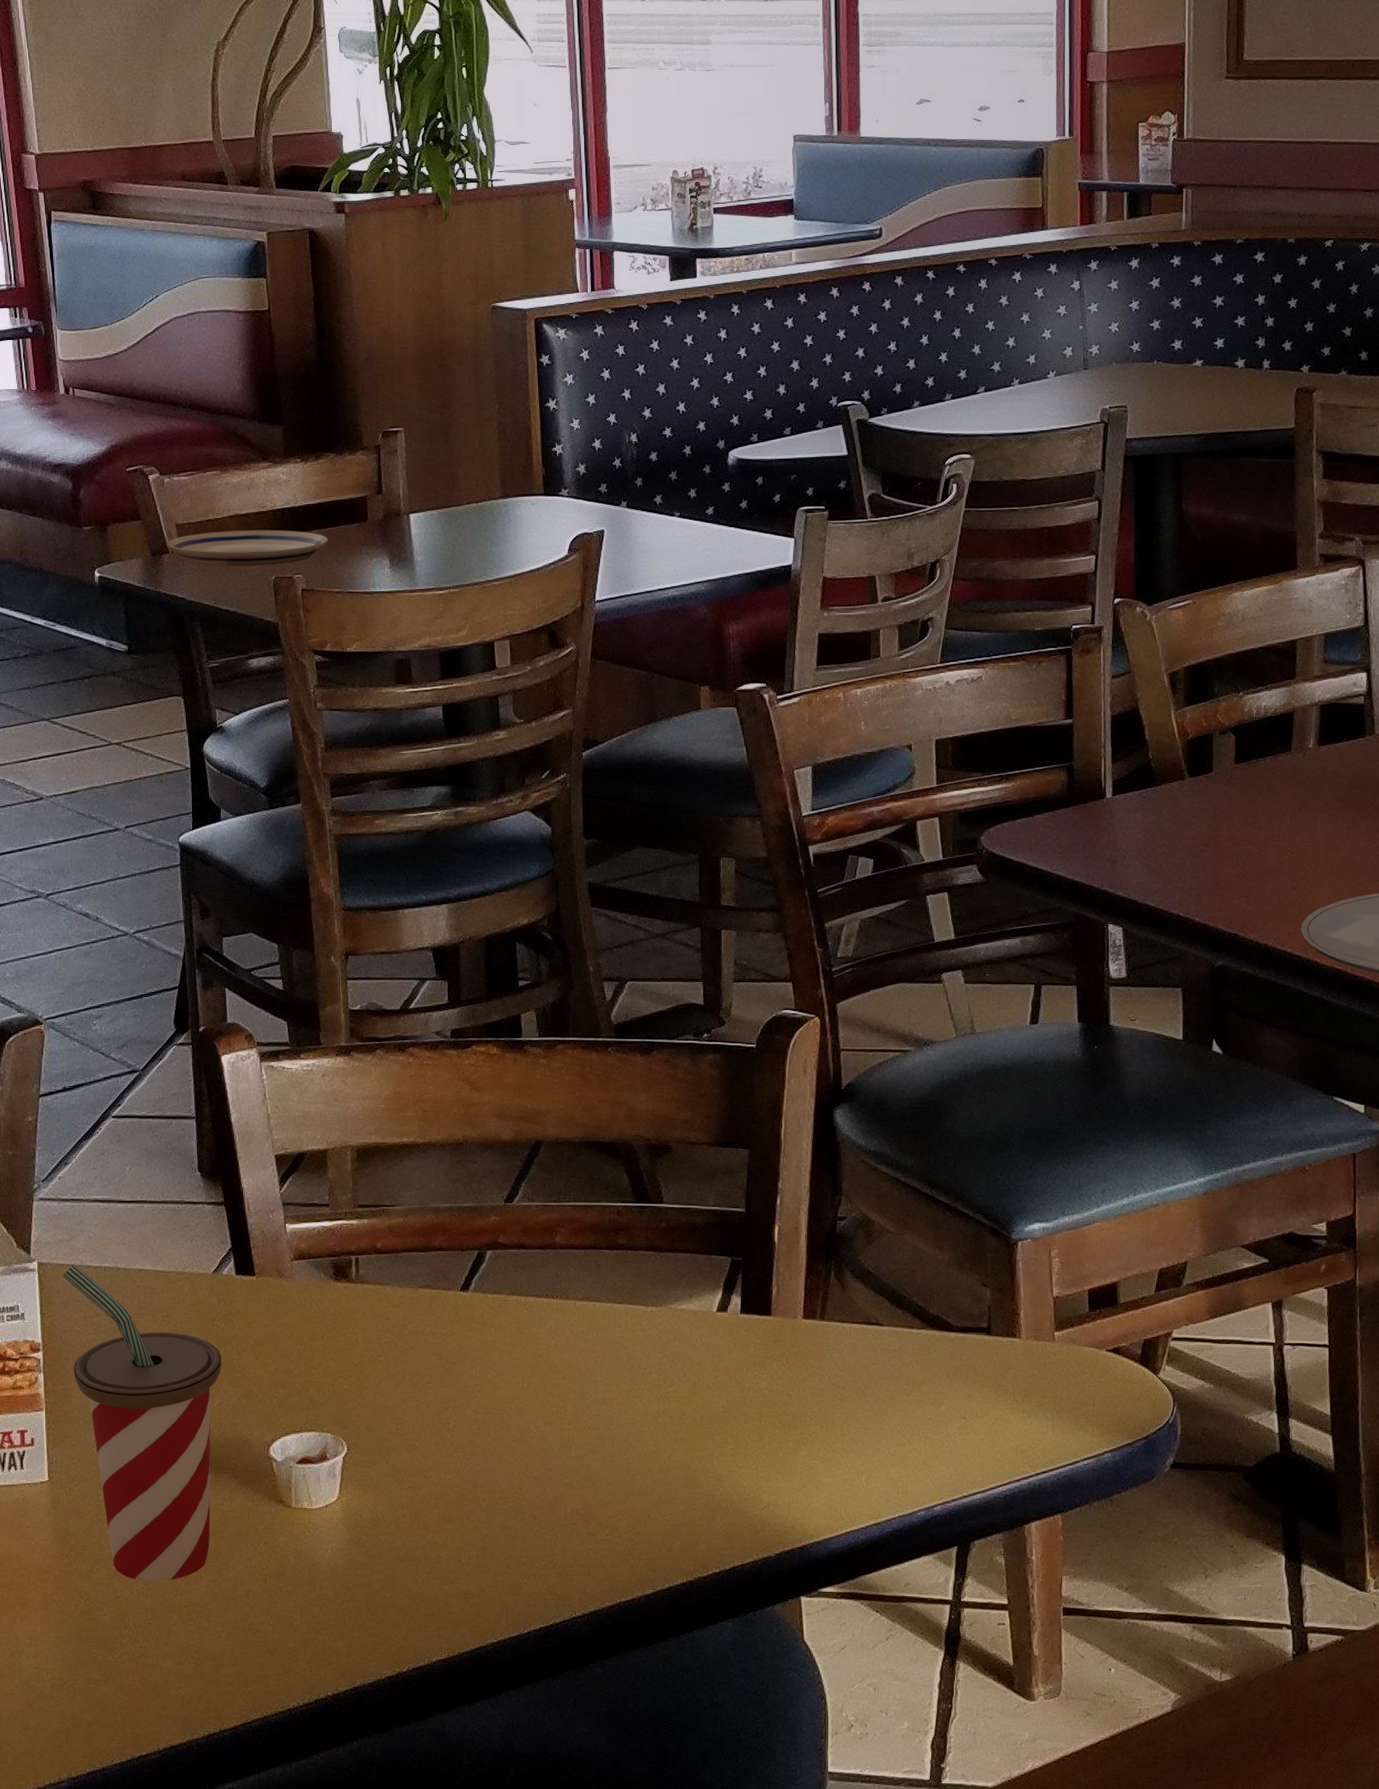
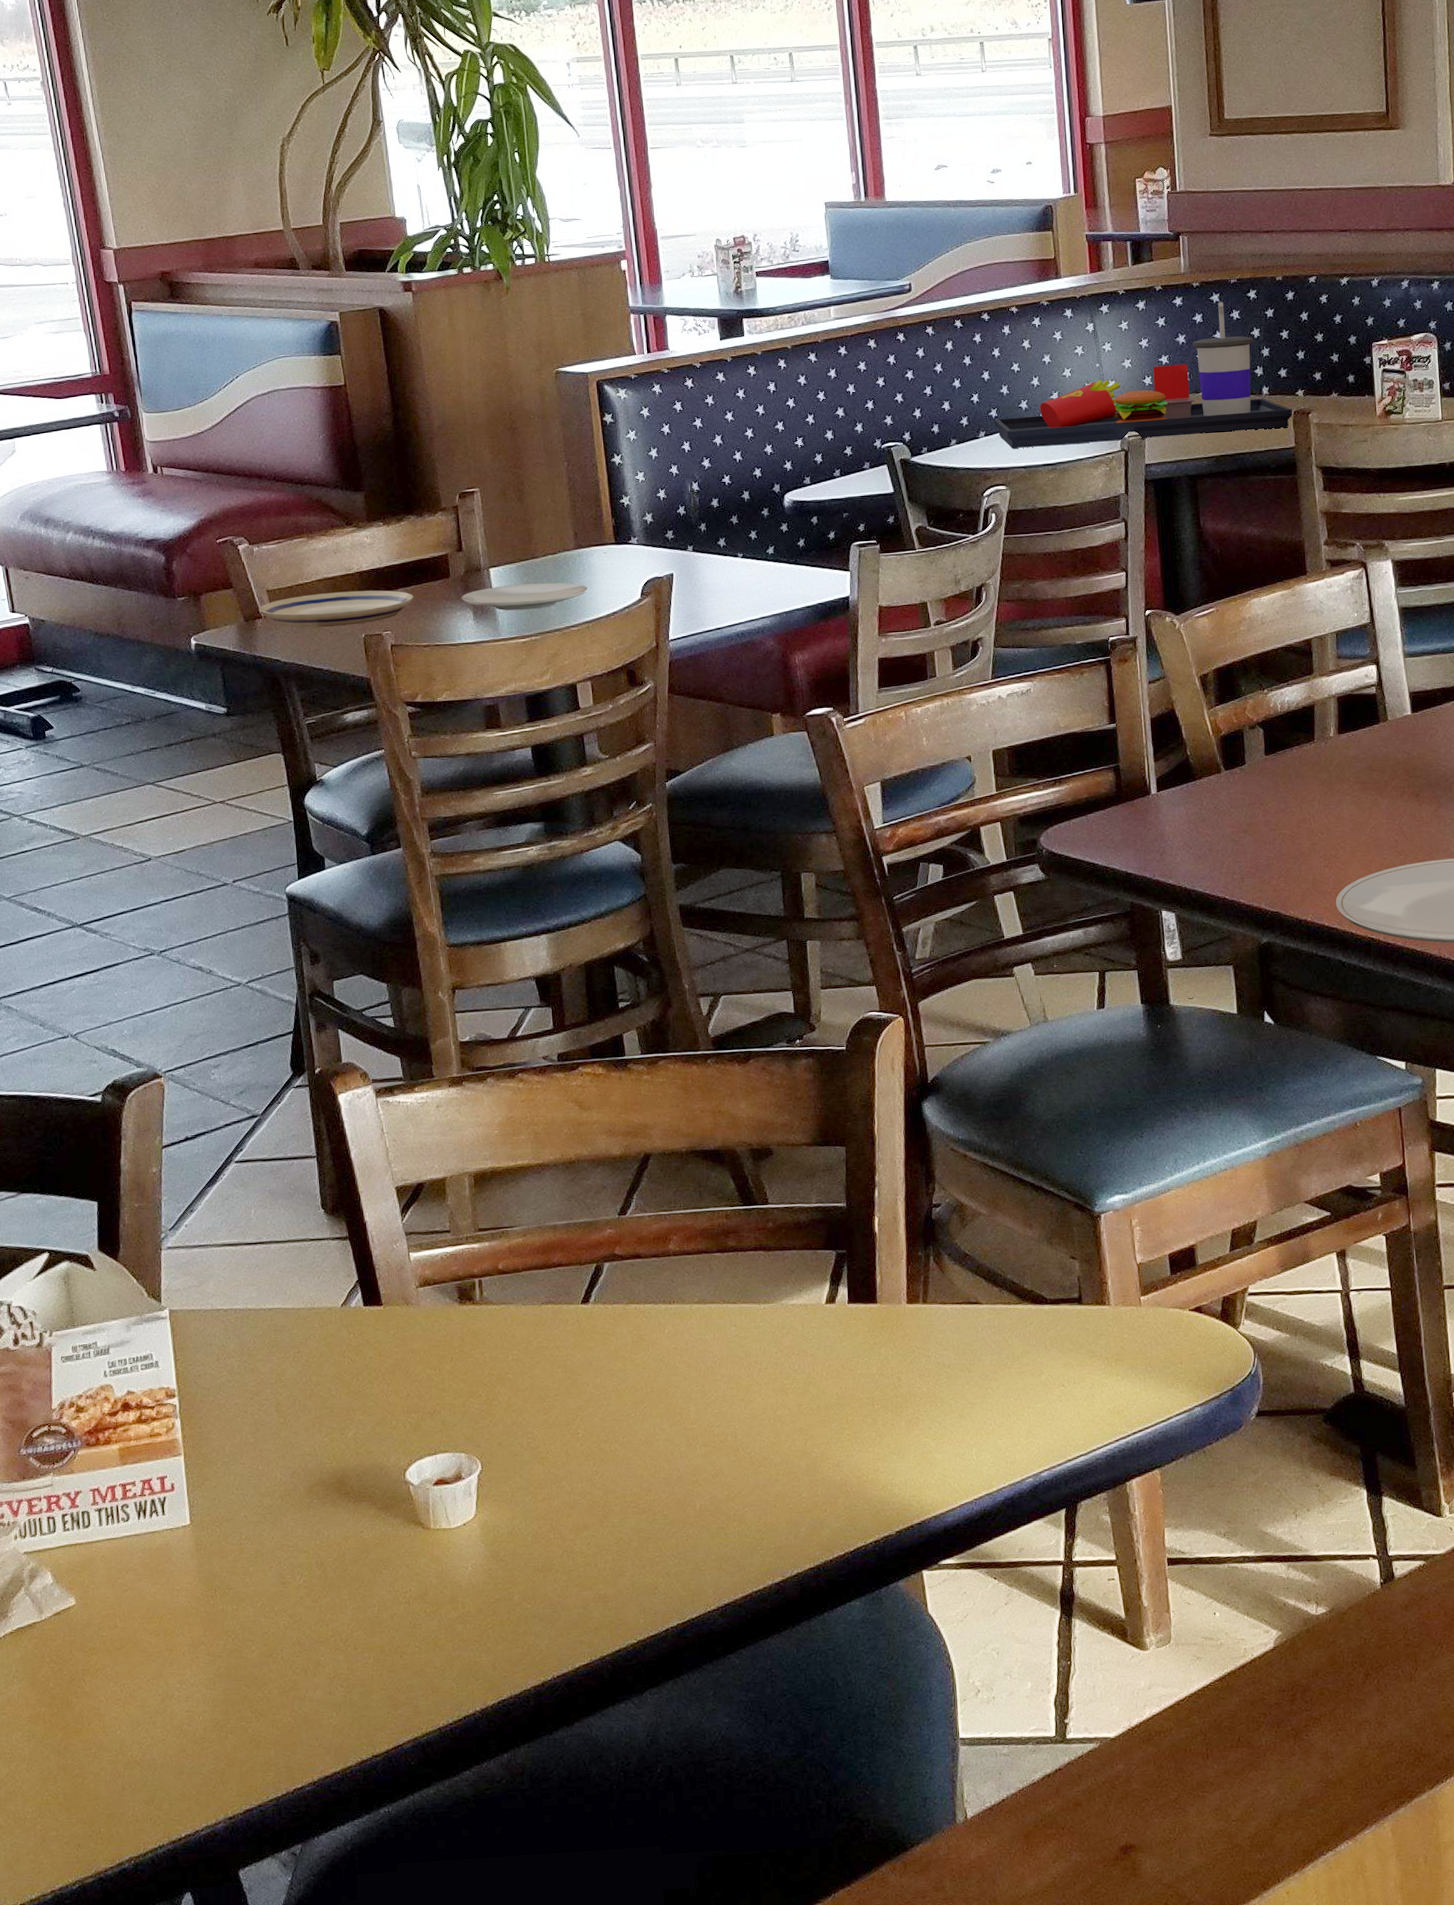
beverage cup: present [62,1264,222,1582] -> none [194,1308,355,1615]
plate: none [378,532,512,560] -> present [461,582,588,611]
food tray: none [962,263,1295,414] -> present [993,301,1293,448]

